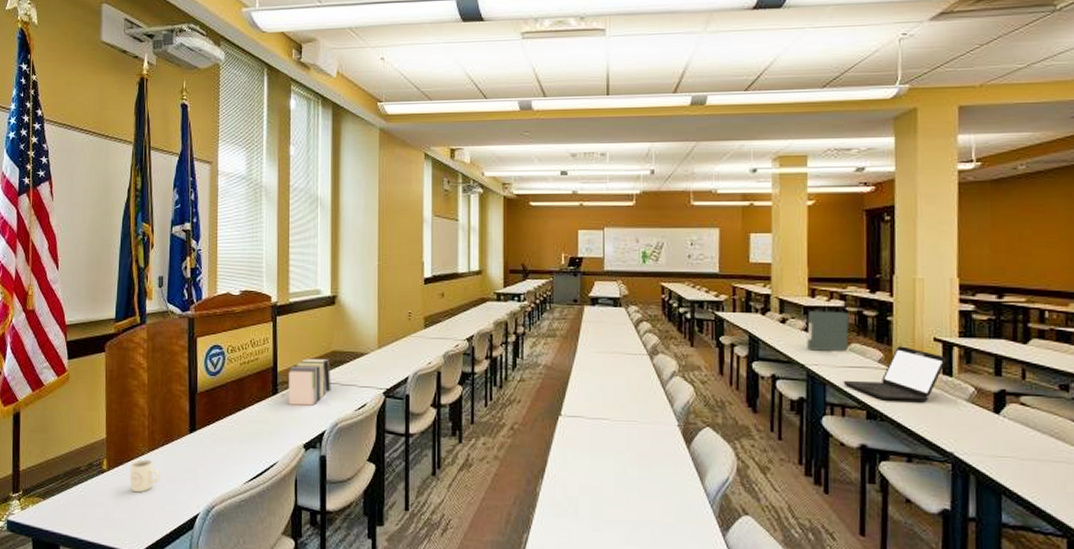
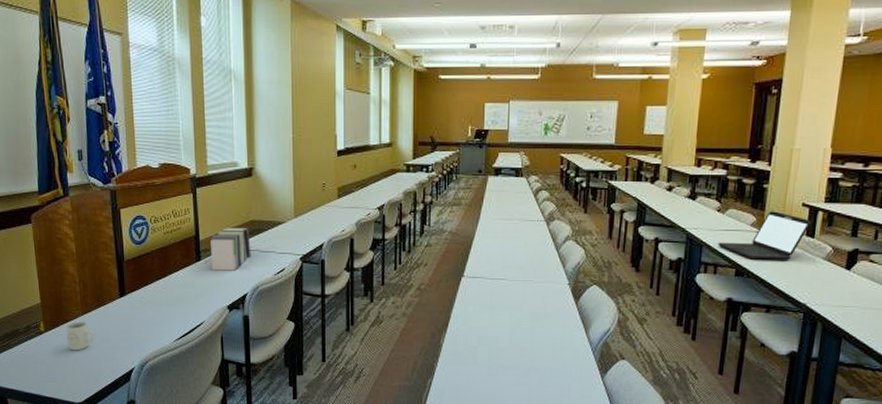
binder: present [807,310,850,351] -> none [689,179,730,216]

